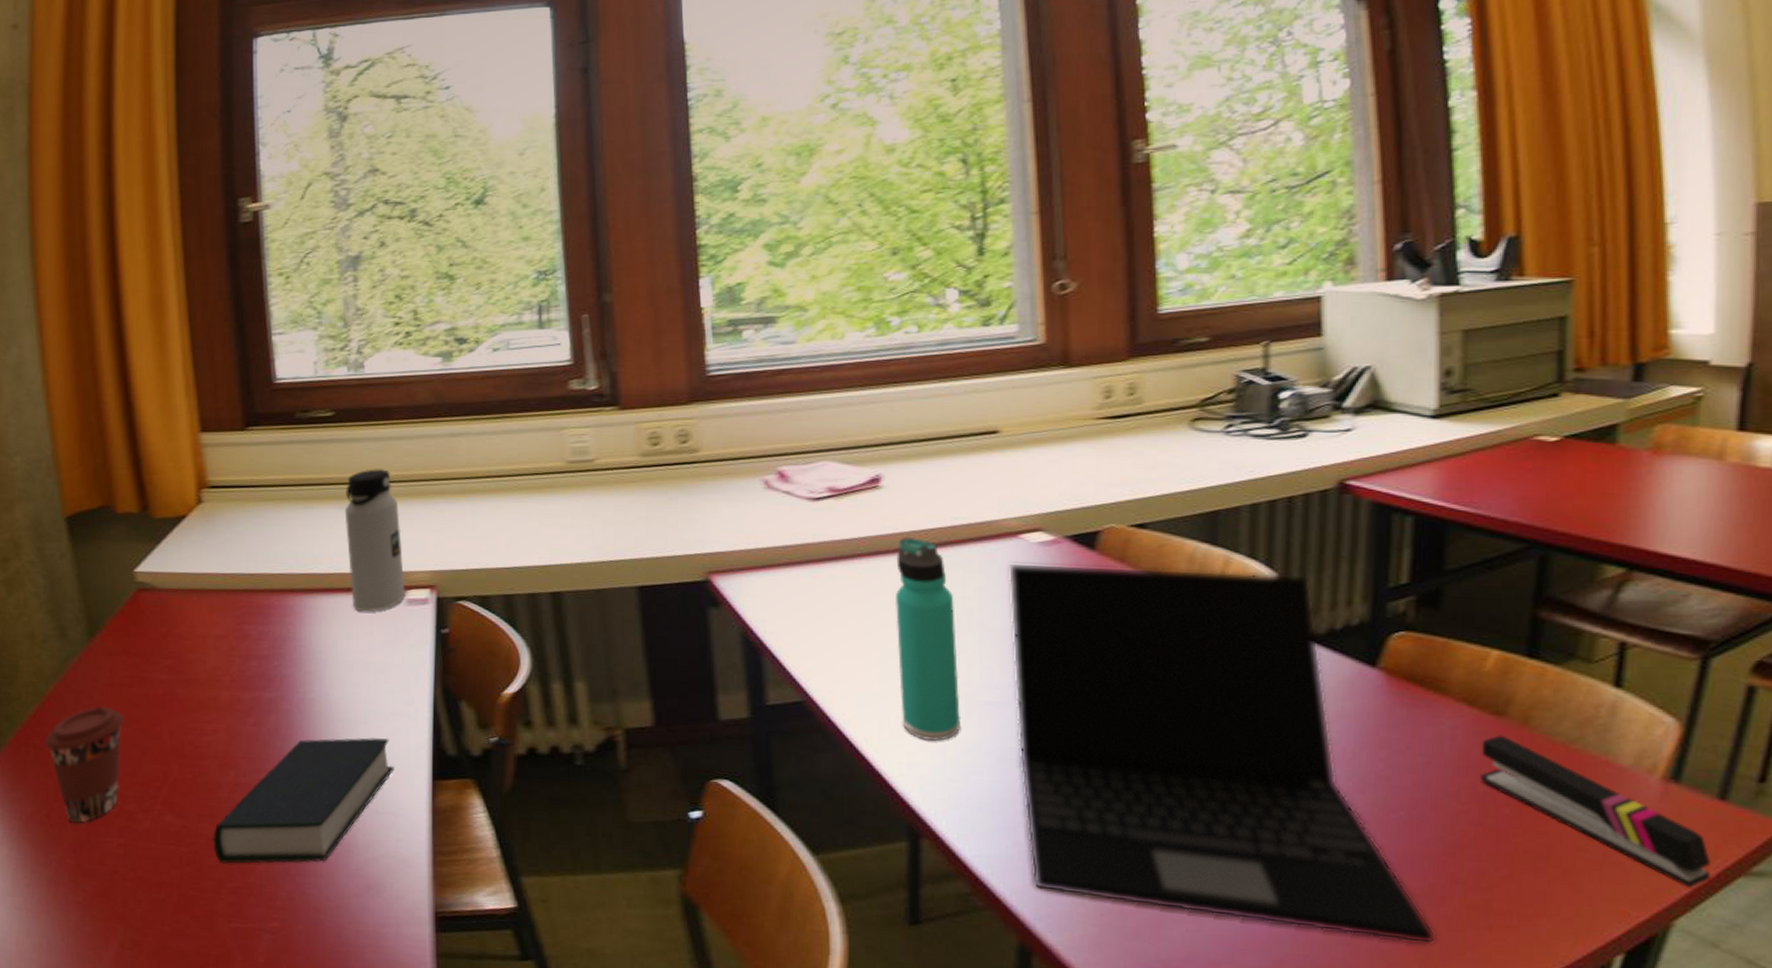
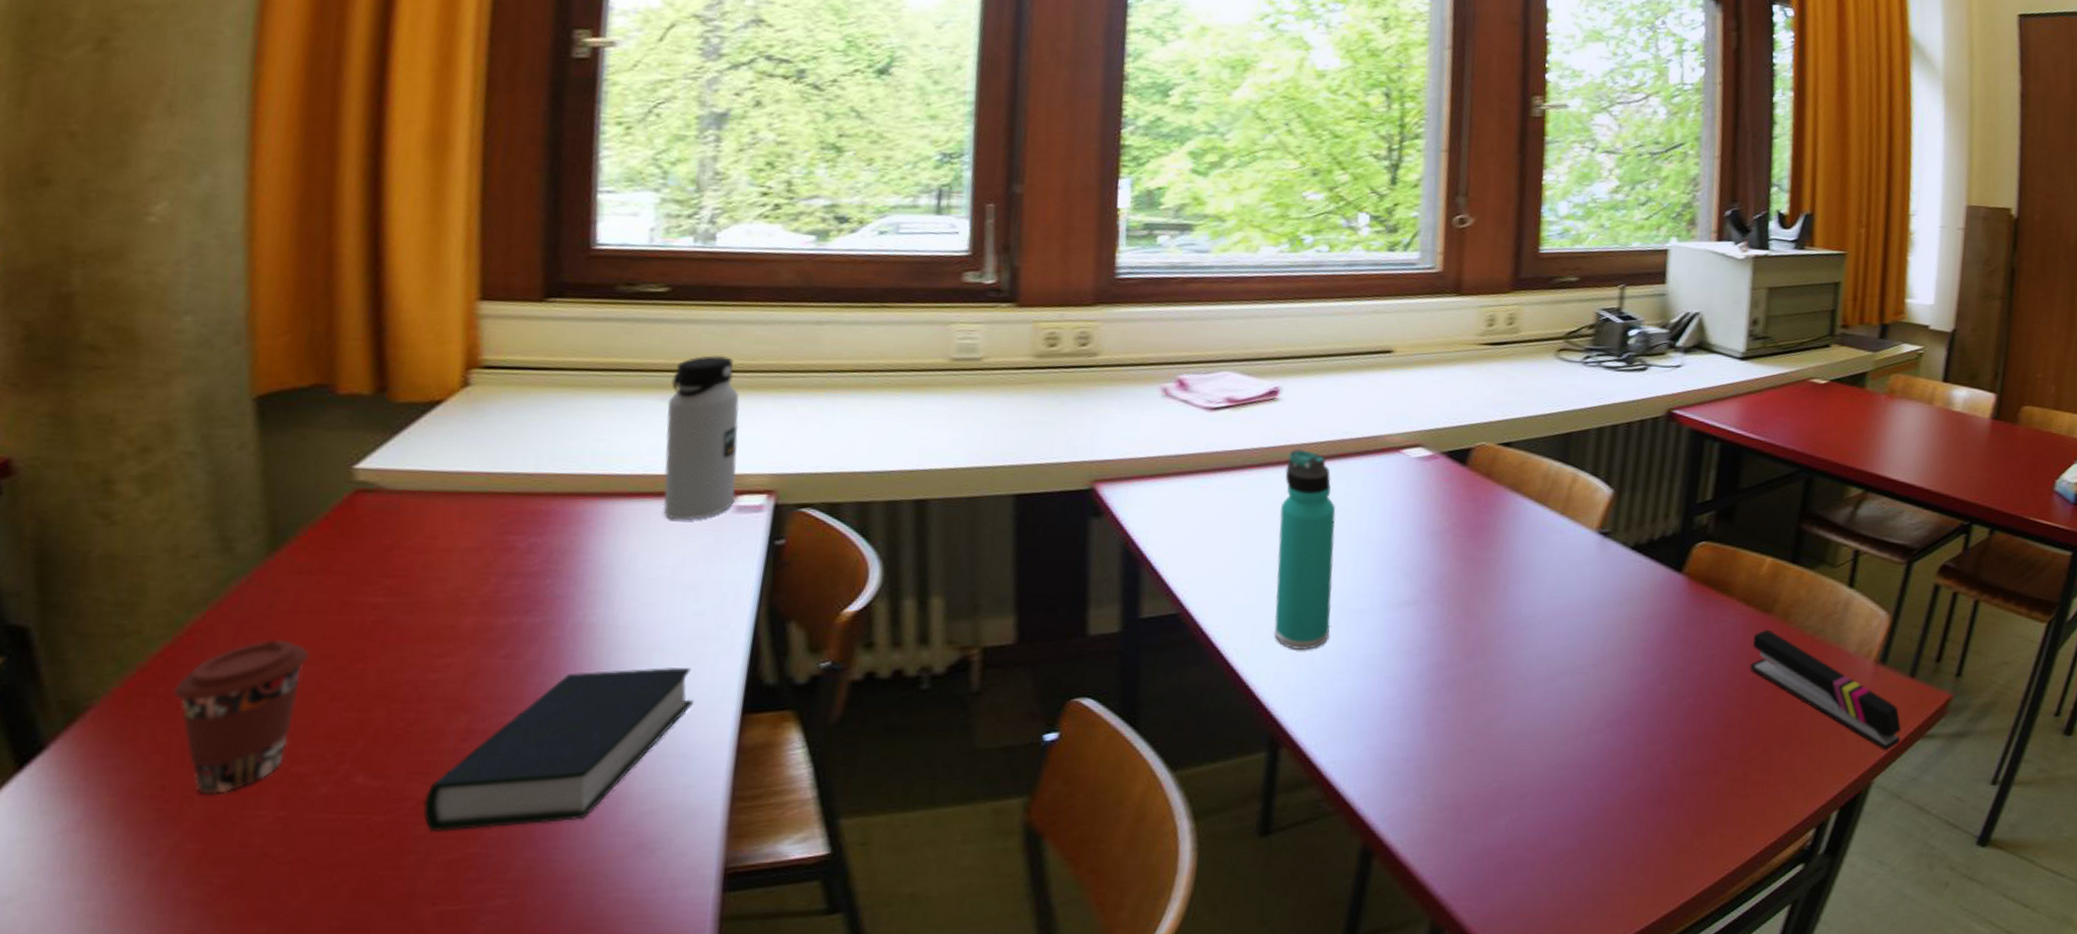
laptop: present [1008,562,1437,945] -> none [1380,475,1707,815]

